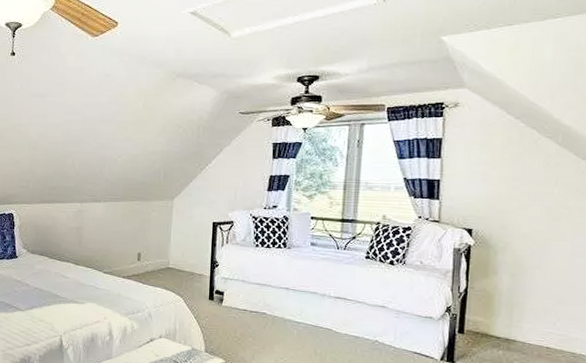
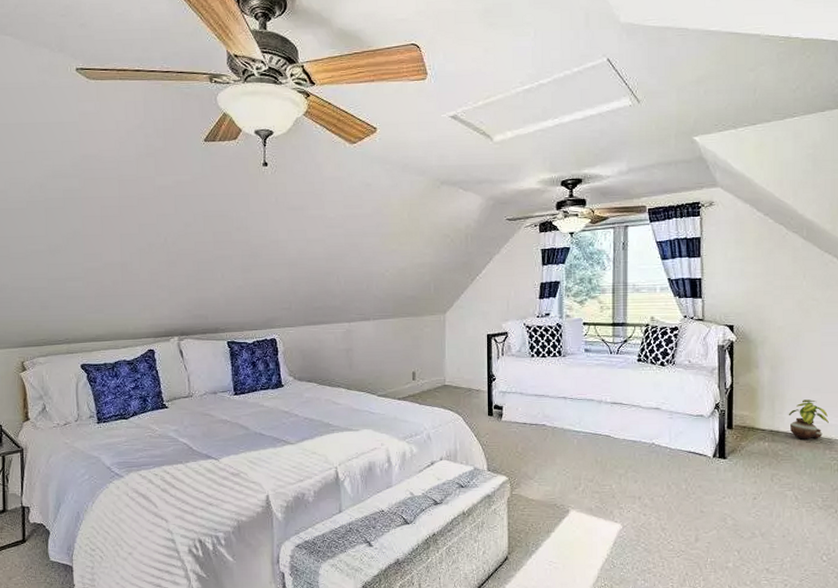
potted plant: none [527,310,574,353] -> present [788,399,829,441]

